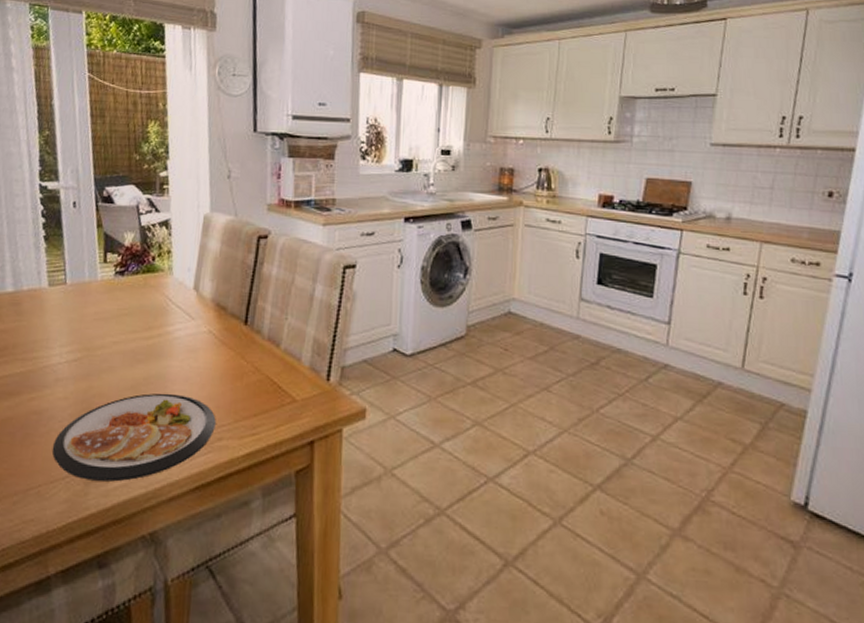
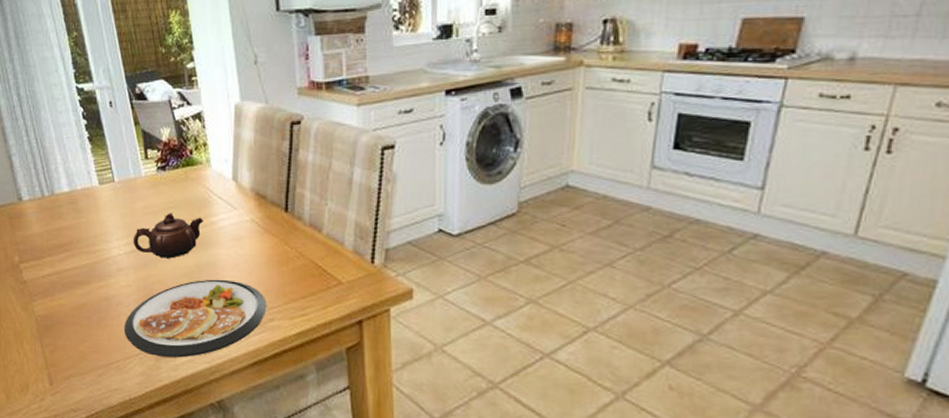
teapot: none [77,320,158,369] -> present [133,213,203,259]

